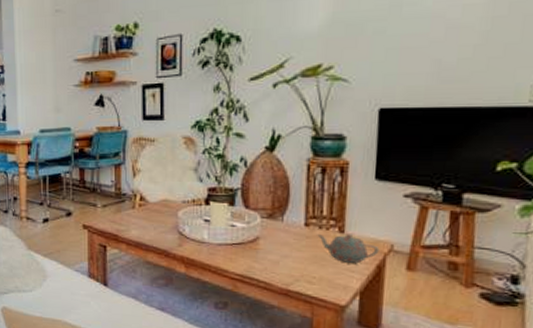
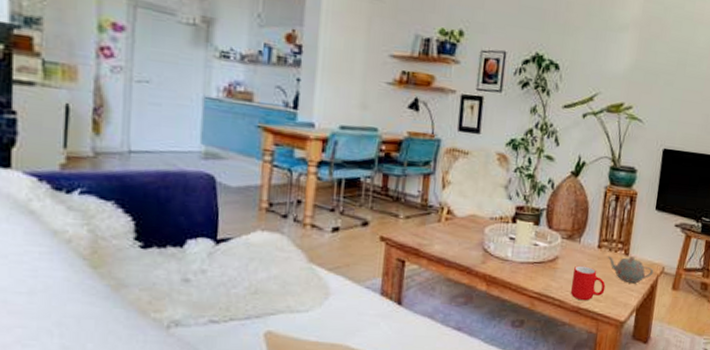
cup: none [276,245,318,283] -> present [570,265,606,301]

